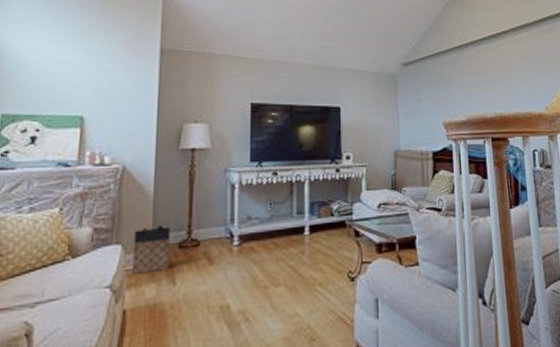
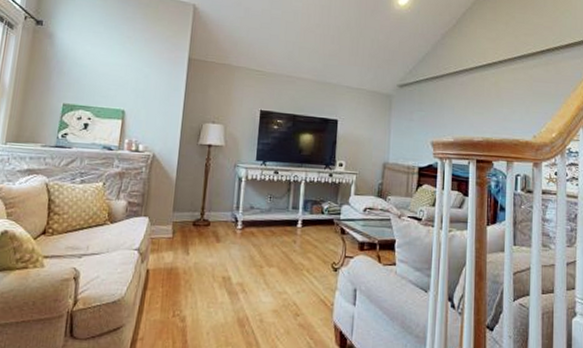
bag: present [132,225,171,274] -> none [155,205,188,243]

